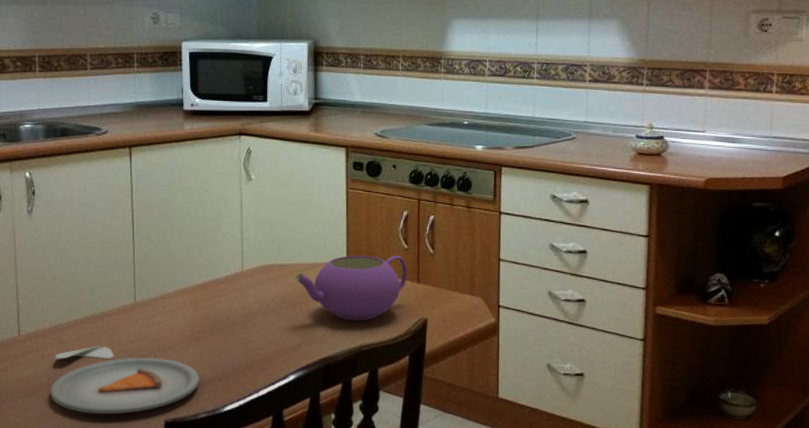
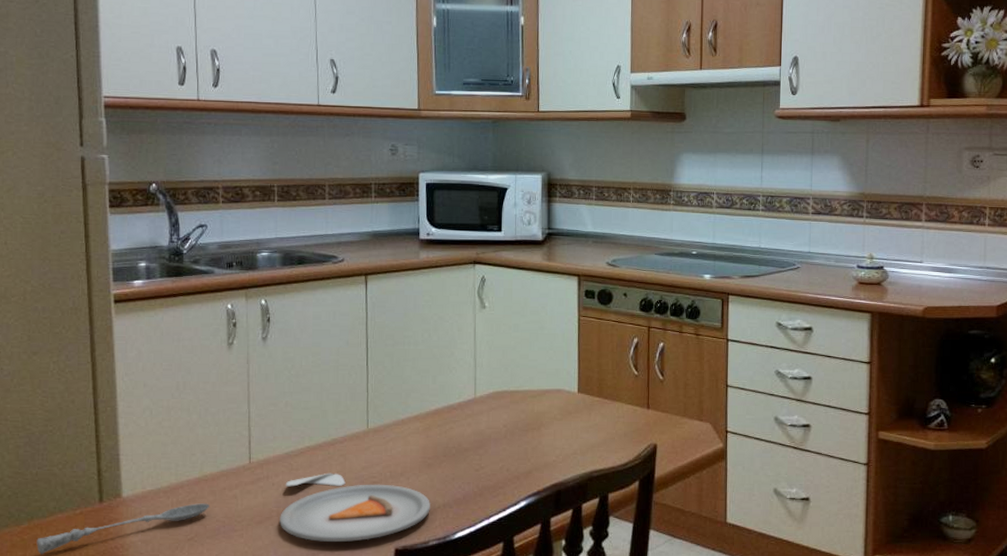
teapot: present [296,255,408,321] -> none [528,381,638,447]

